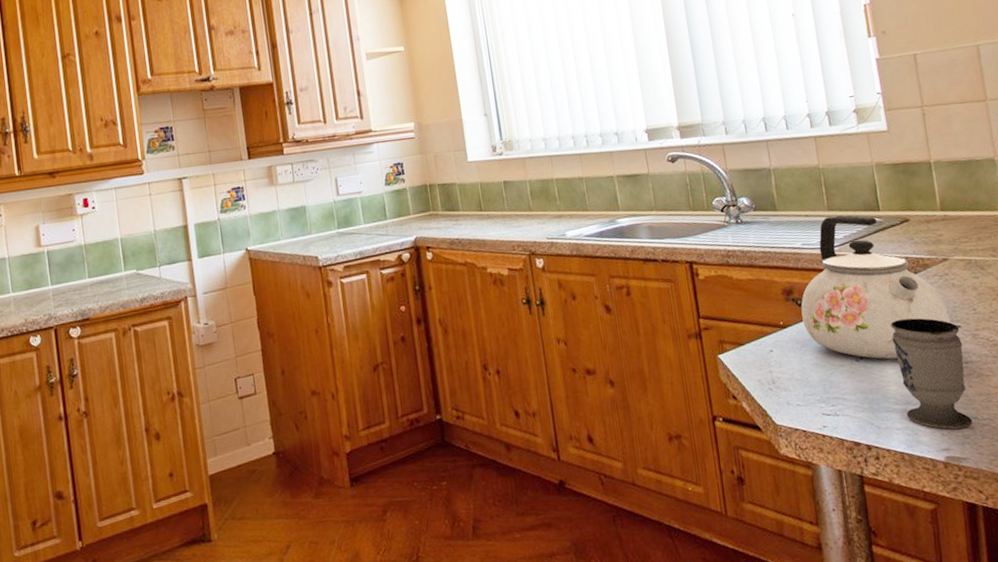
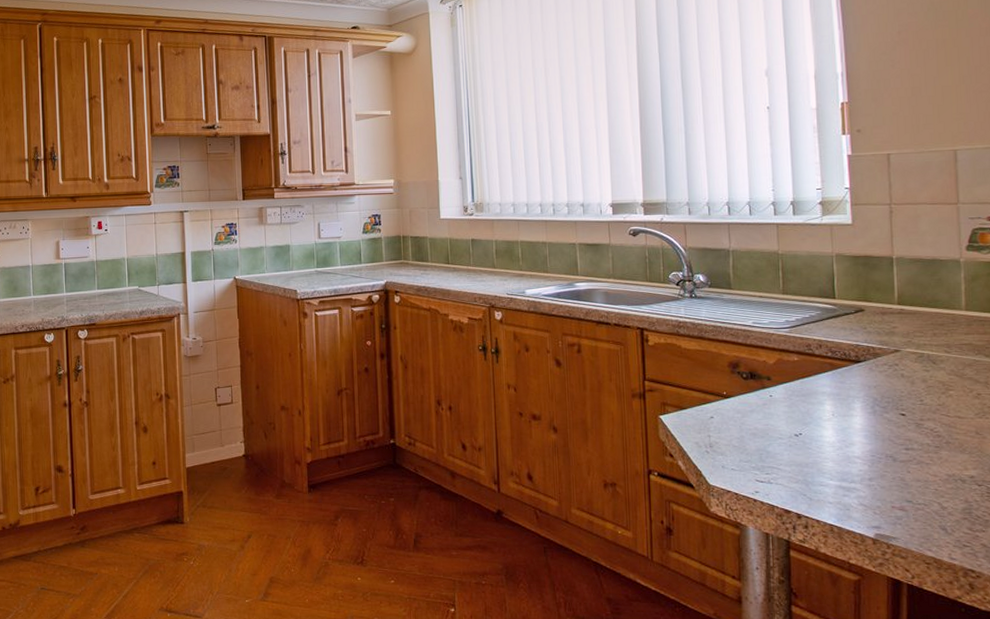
kettle: present [801,215,950,359] -> none [745,300,895,438]
cup: present [890,318,973,430] -> none [833,402,907,510]

